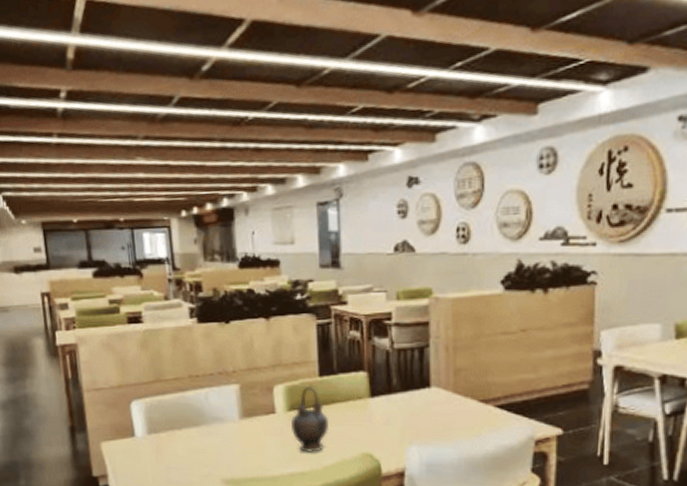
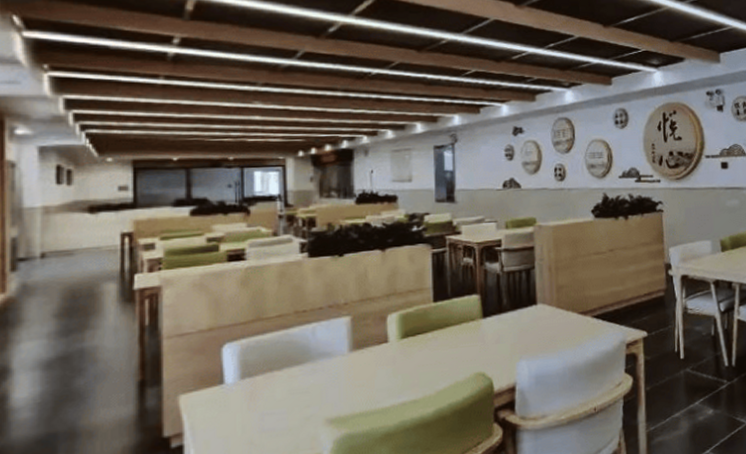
teapot: present [290,385,329,452] -> none [403,311,443,379]

